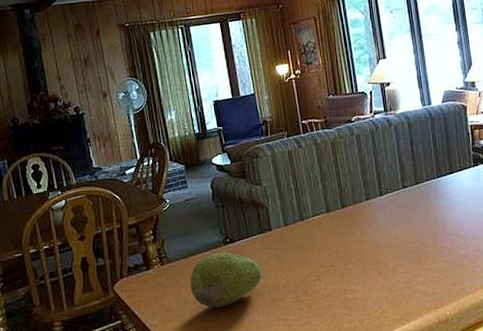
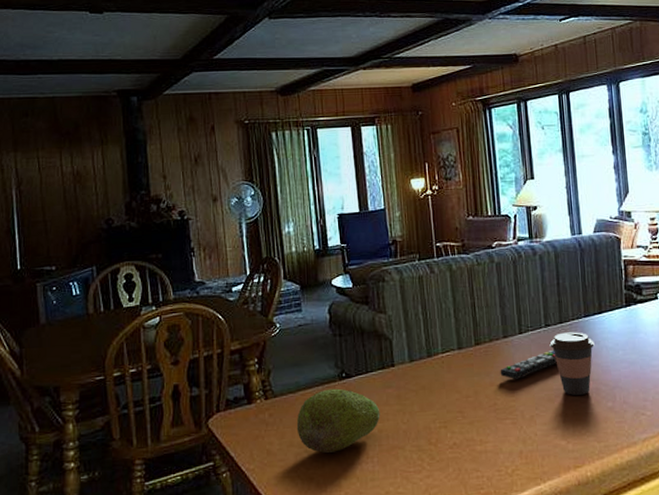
remote control: none [364,207,415,236] -> present [500,349,557,379]
coffee cup: none [407,191,448,247] -> present [549,332,595,395]

